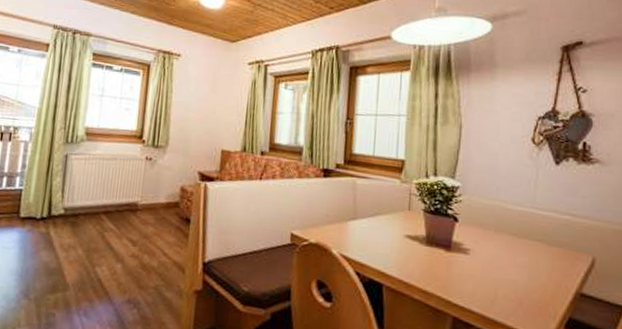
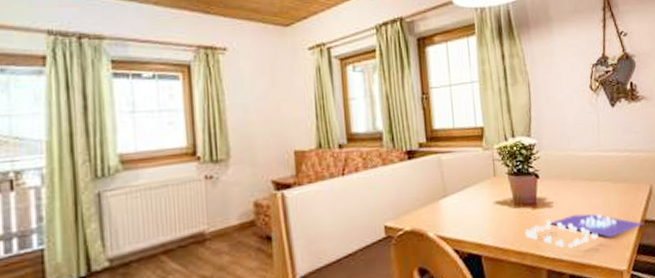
board game: none [433,266,578,302] -> present [525,213,644,249]

